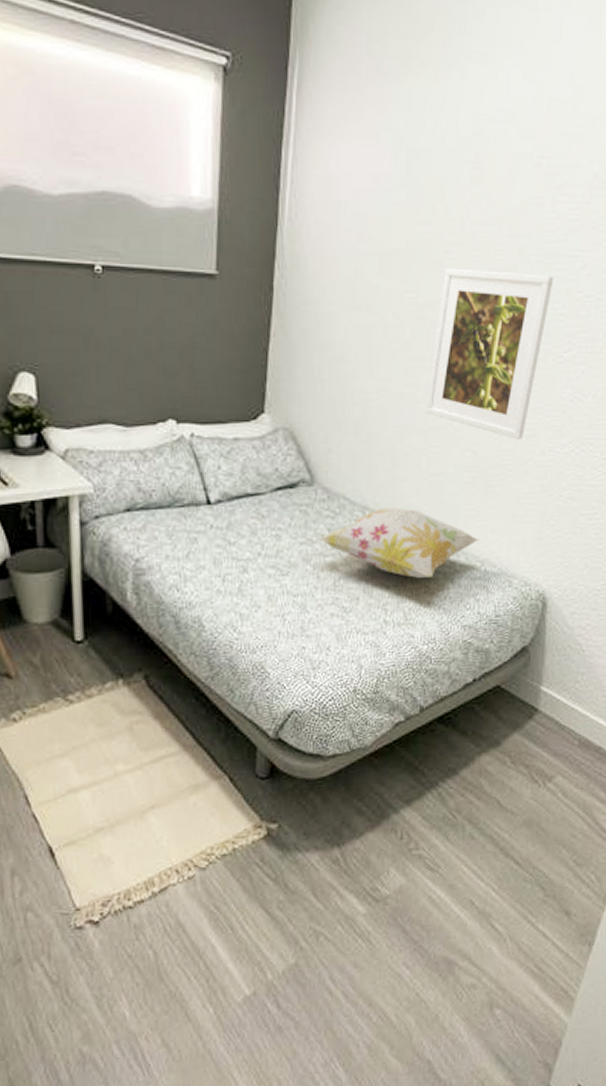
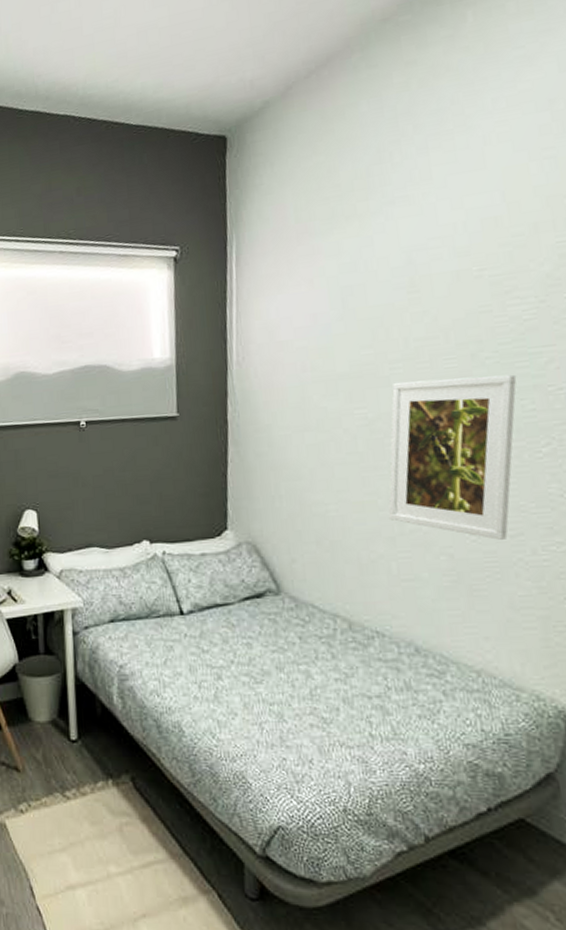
decorative pillow: present [317,507,480,578] -> none [289,614,472,689]

